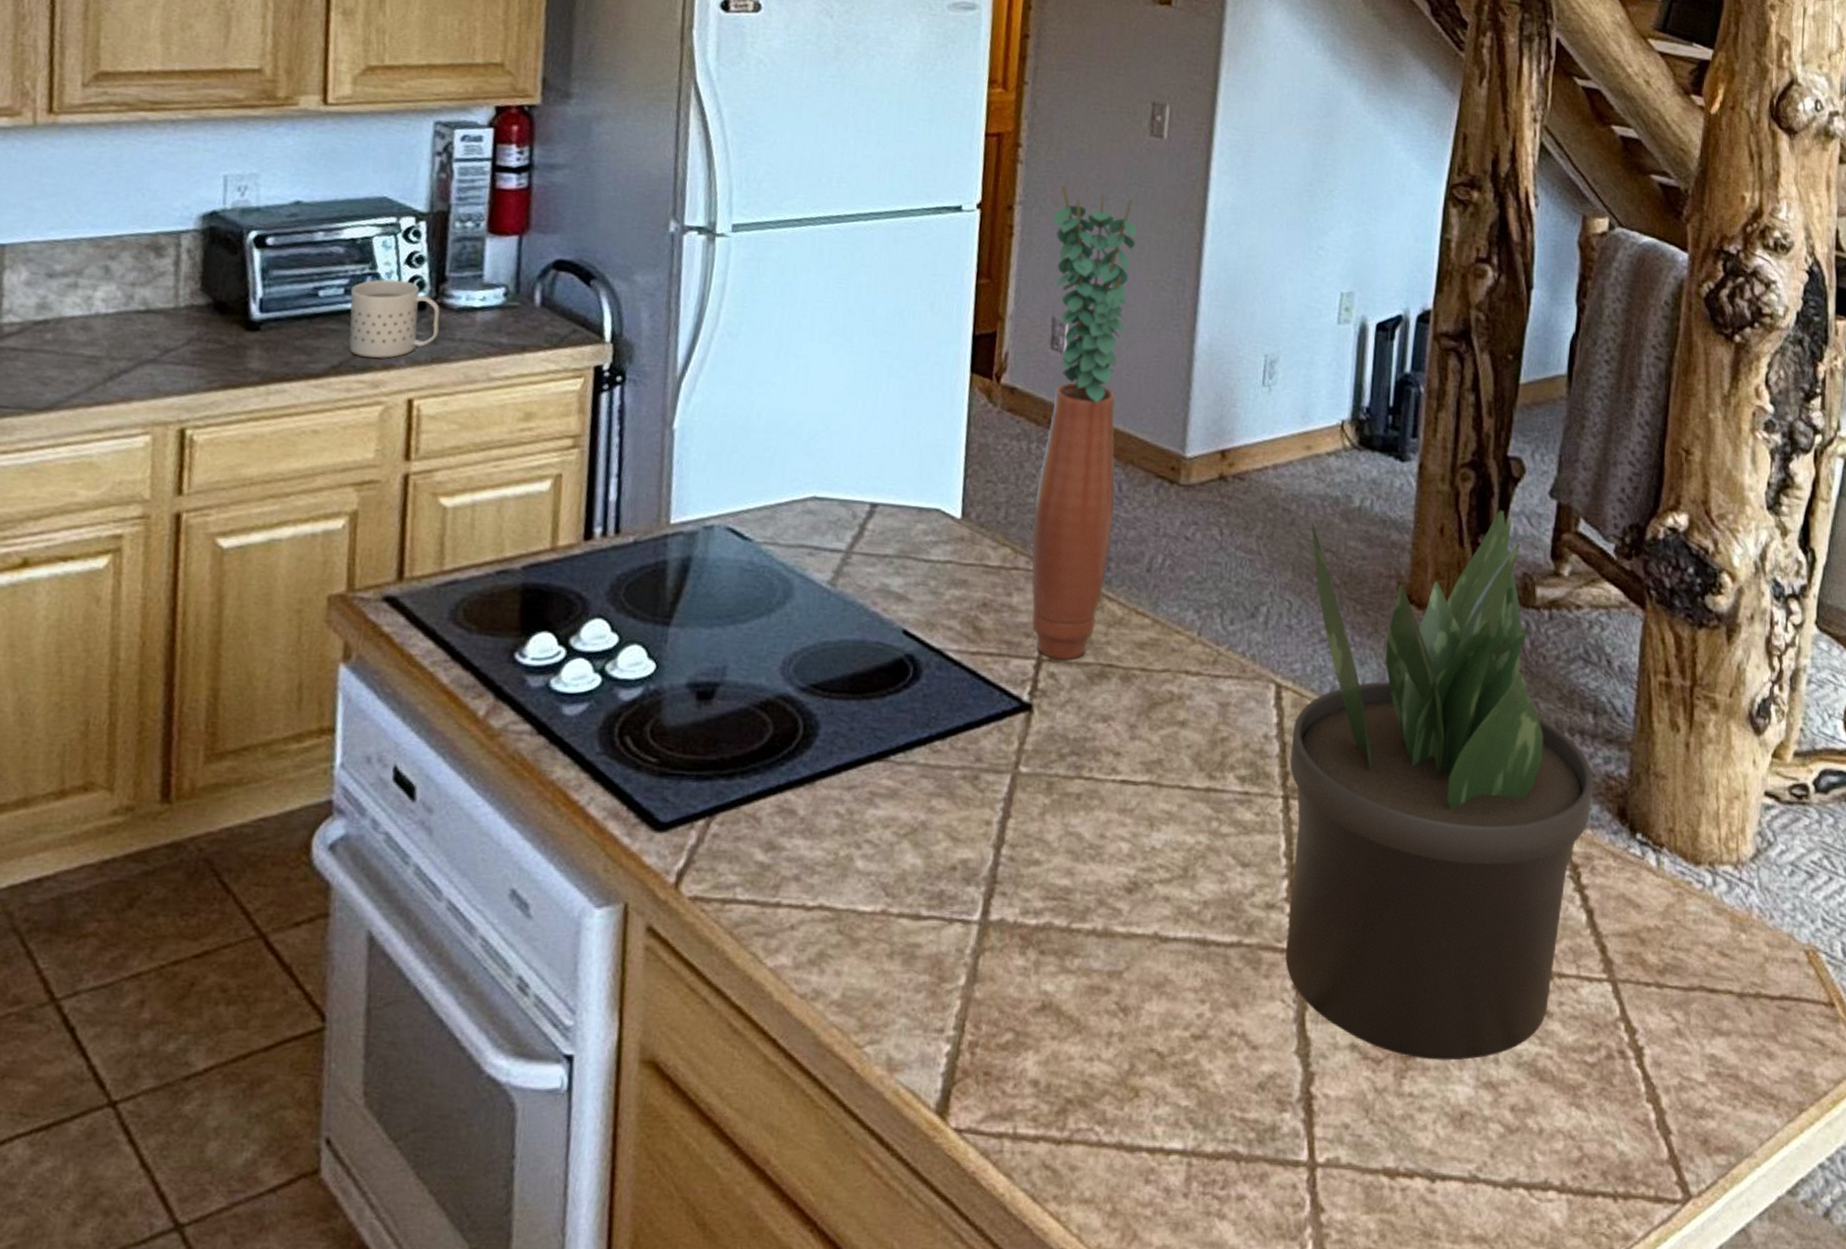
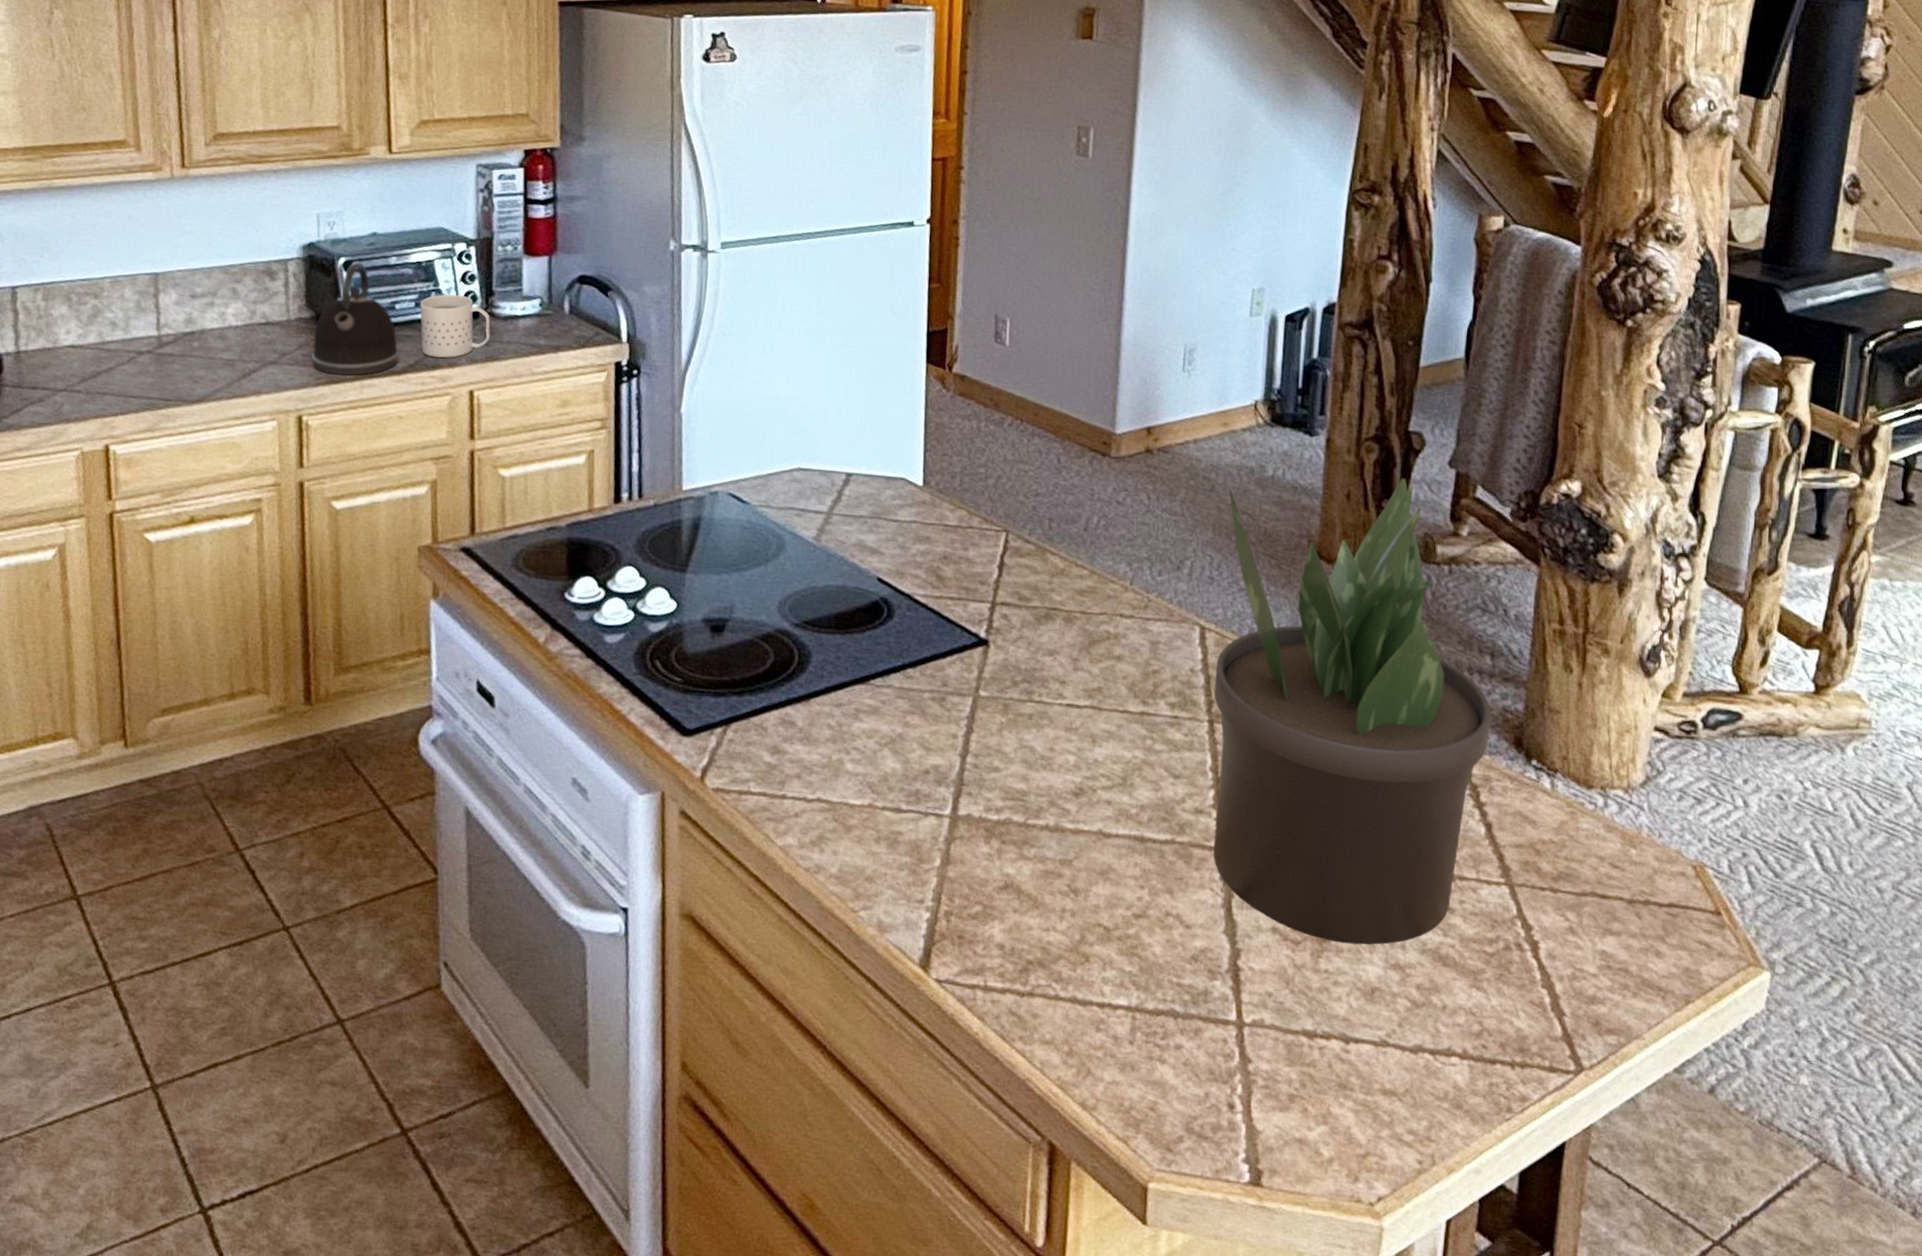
kettle: none [203,236,321,380] -> present [311,261,400,377]
vase: present [1031,184,1137,662] -> none [984,200,1068,605]

